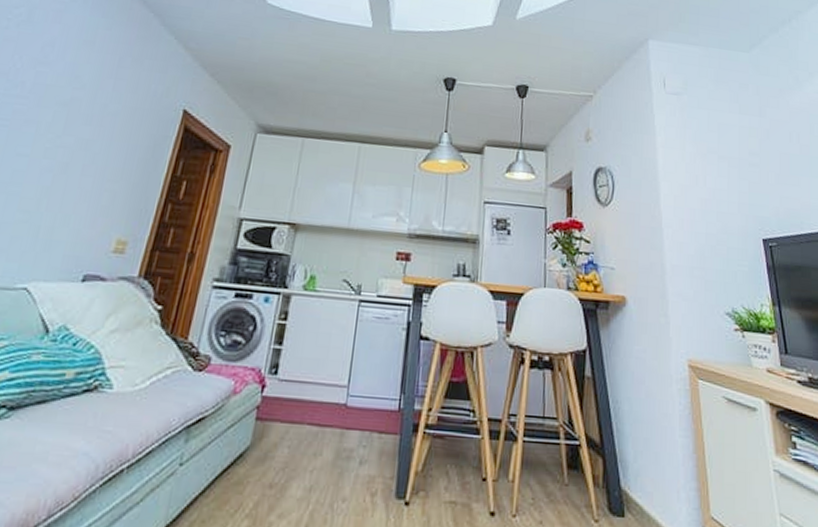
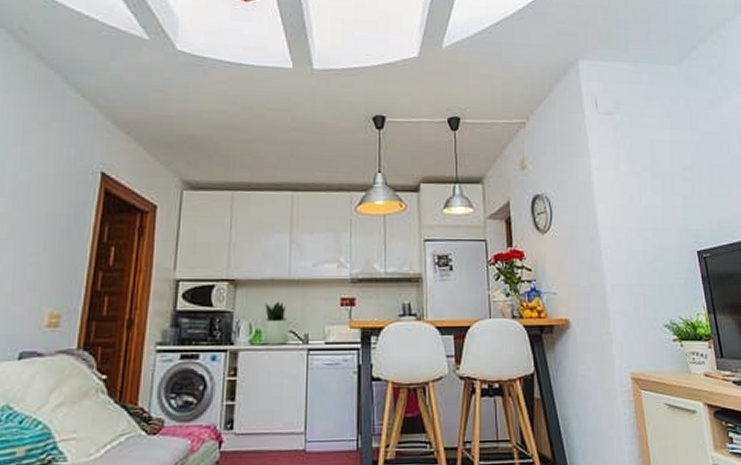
planter: none [314,249,344,293] -> present [260,302,290,345]

